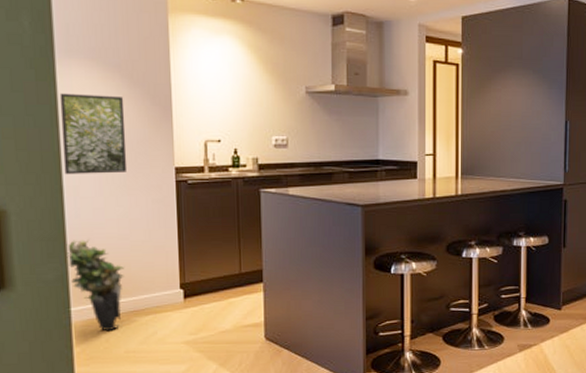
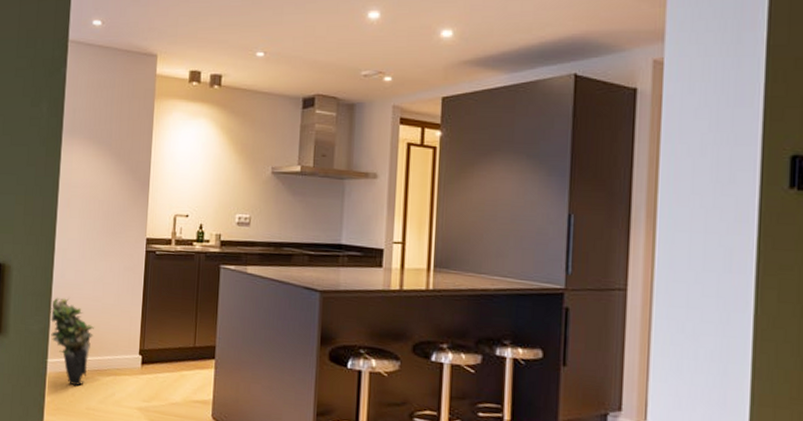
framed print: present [59,93,128,174] -> none [57,168,111,240]

